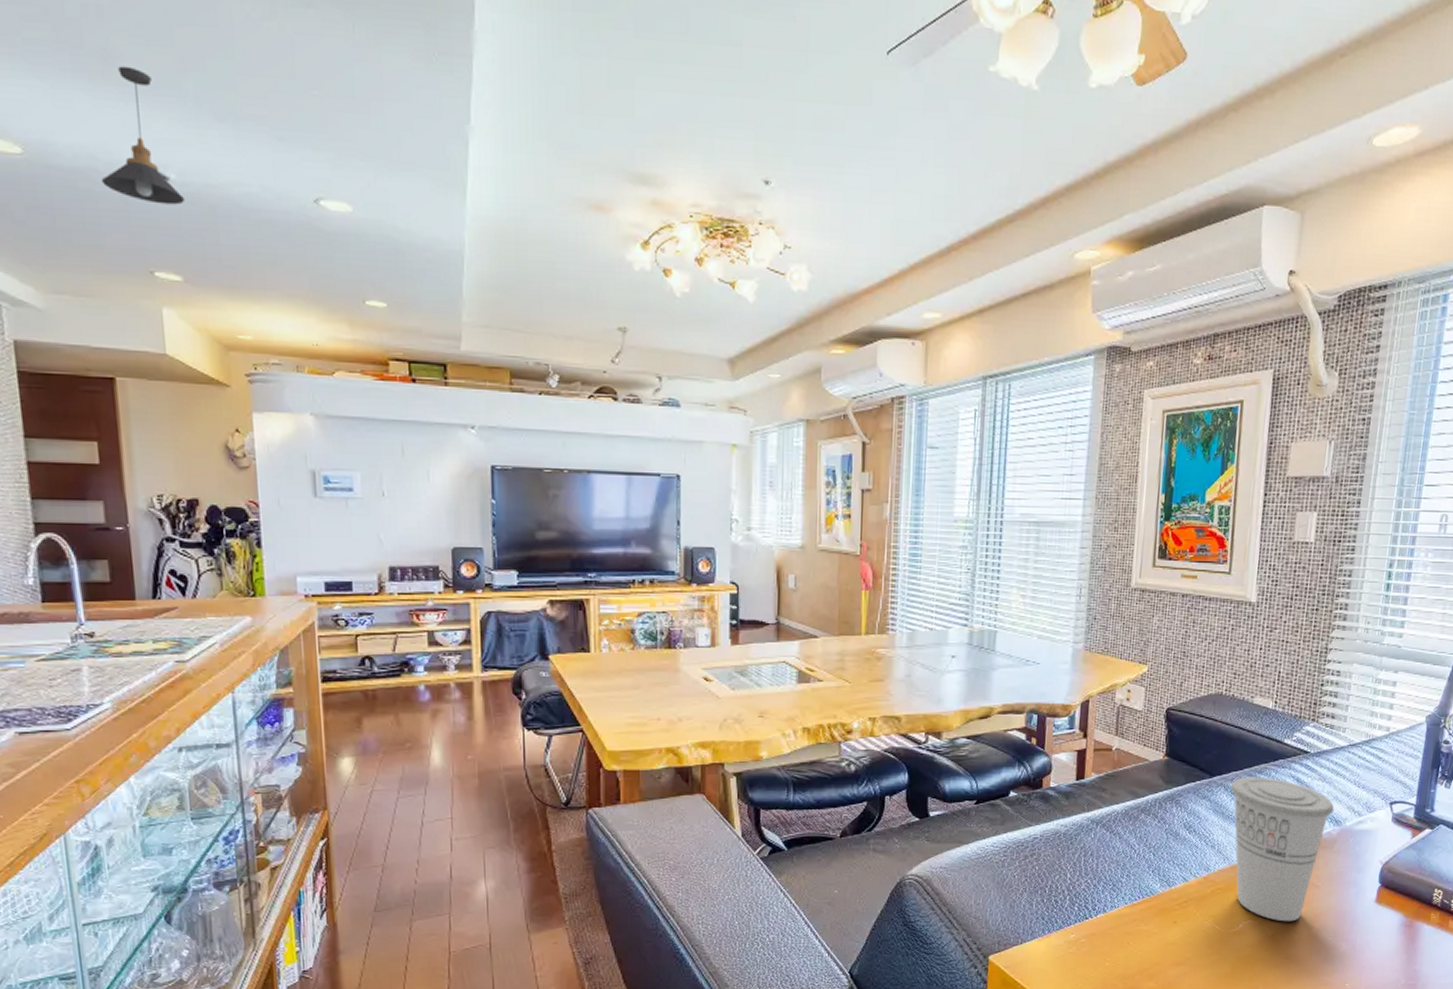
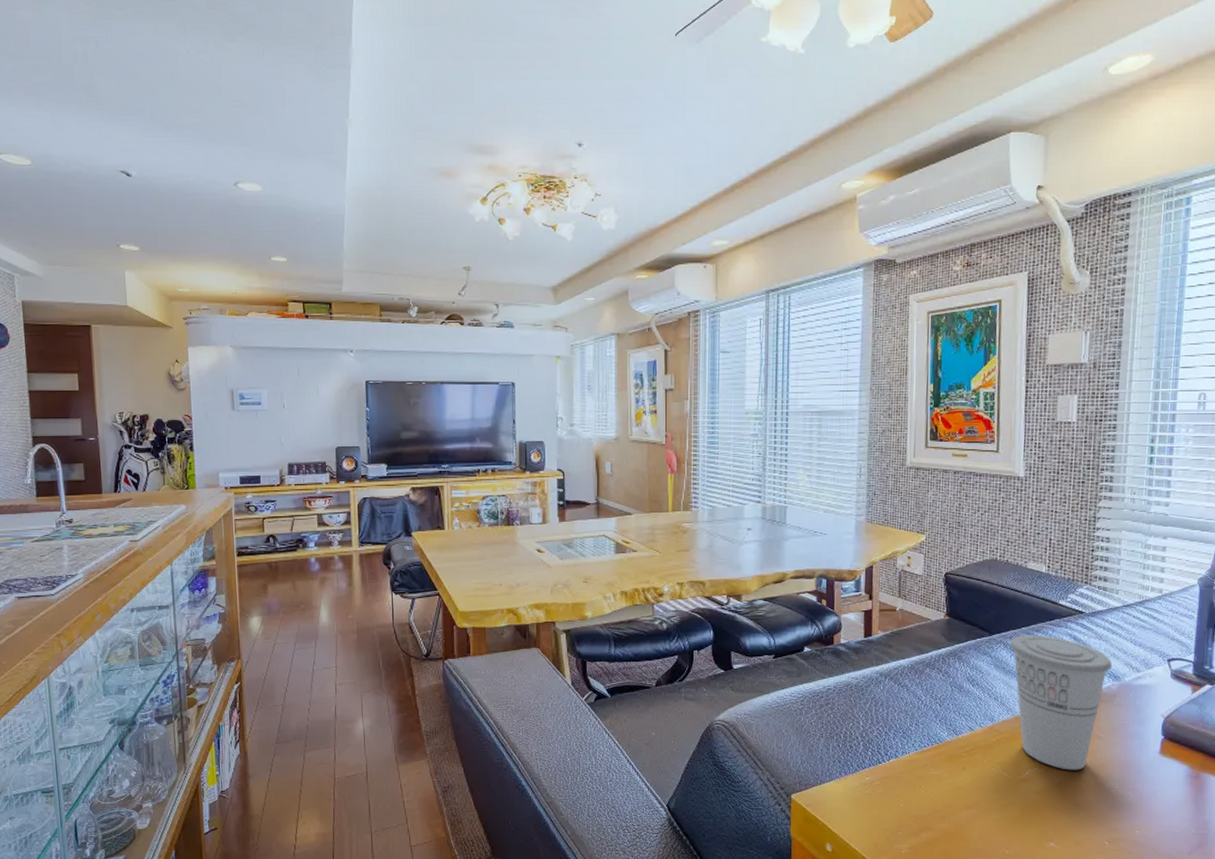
pendant light: present [101,65,186,205] -> none [84,96,143,195]

